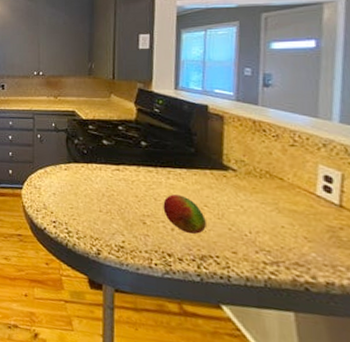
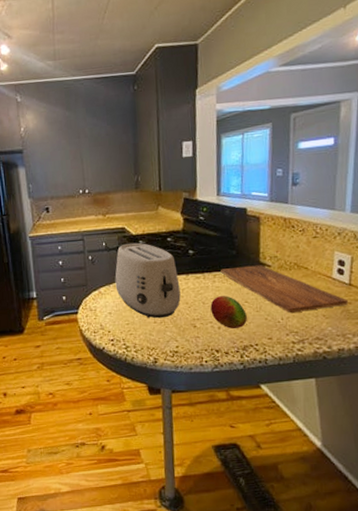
toaster: none [62,127,130,208] -> present [115,242,181,319]
cutting board: none [176,166,338,230] -> present [220,265,348,314]

